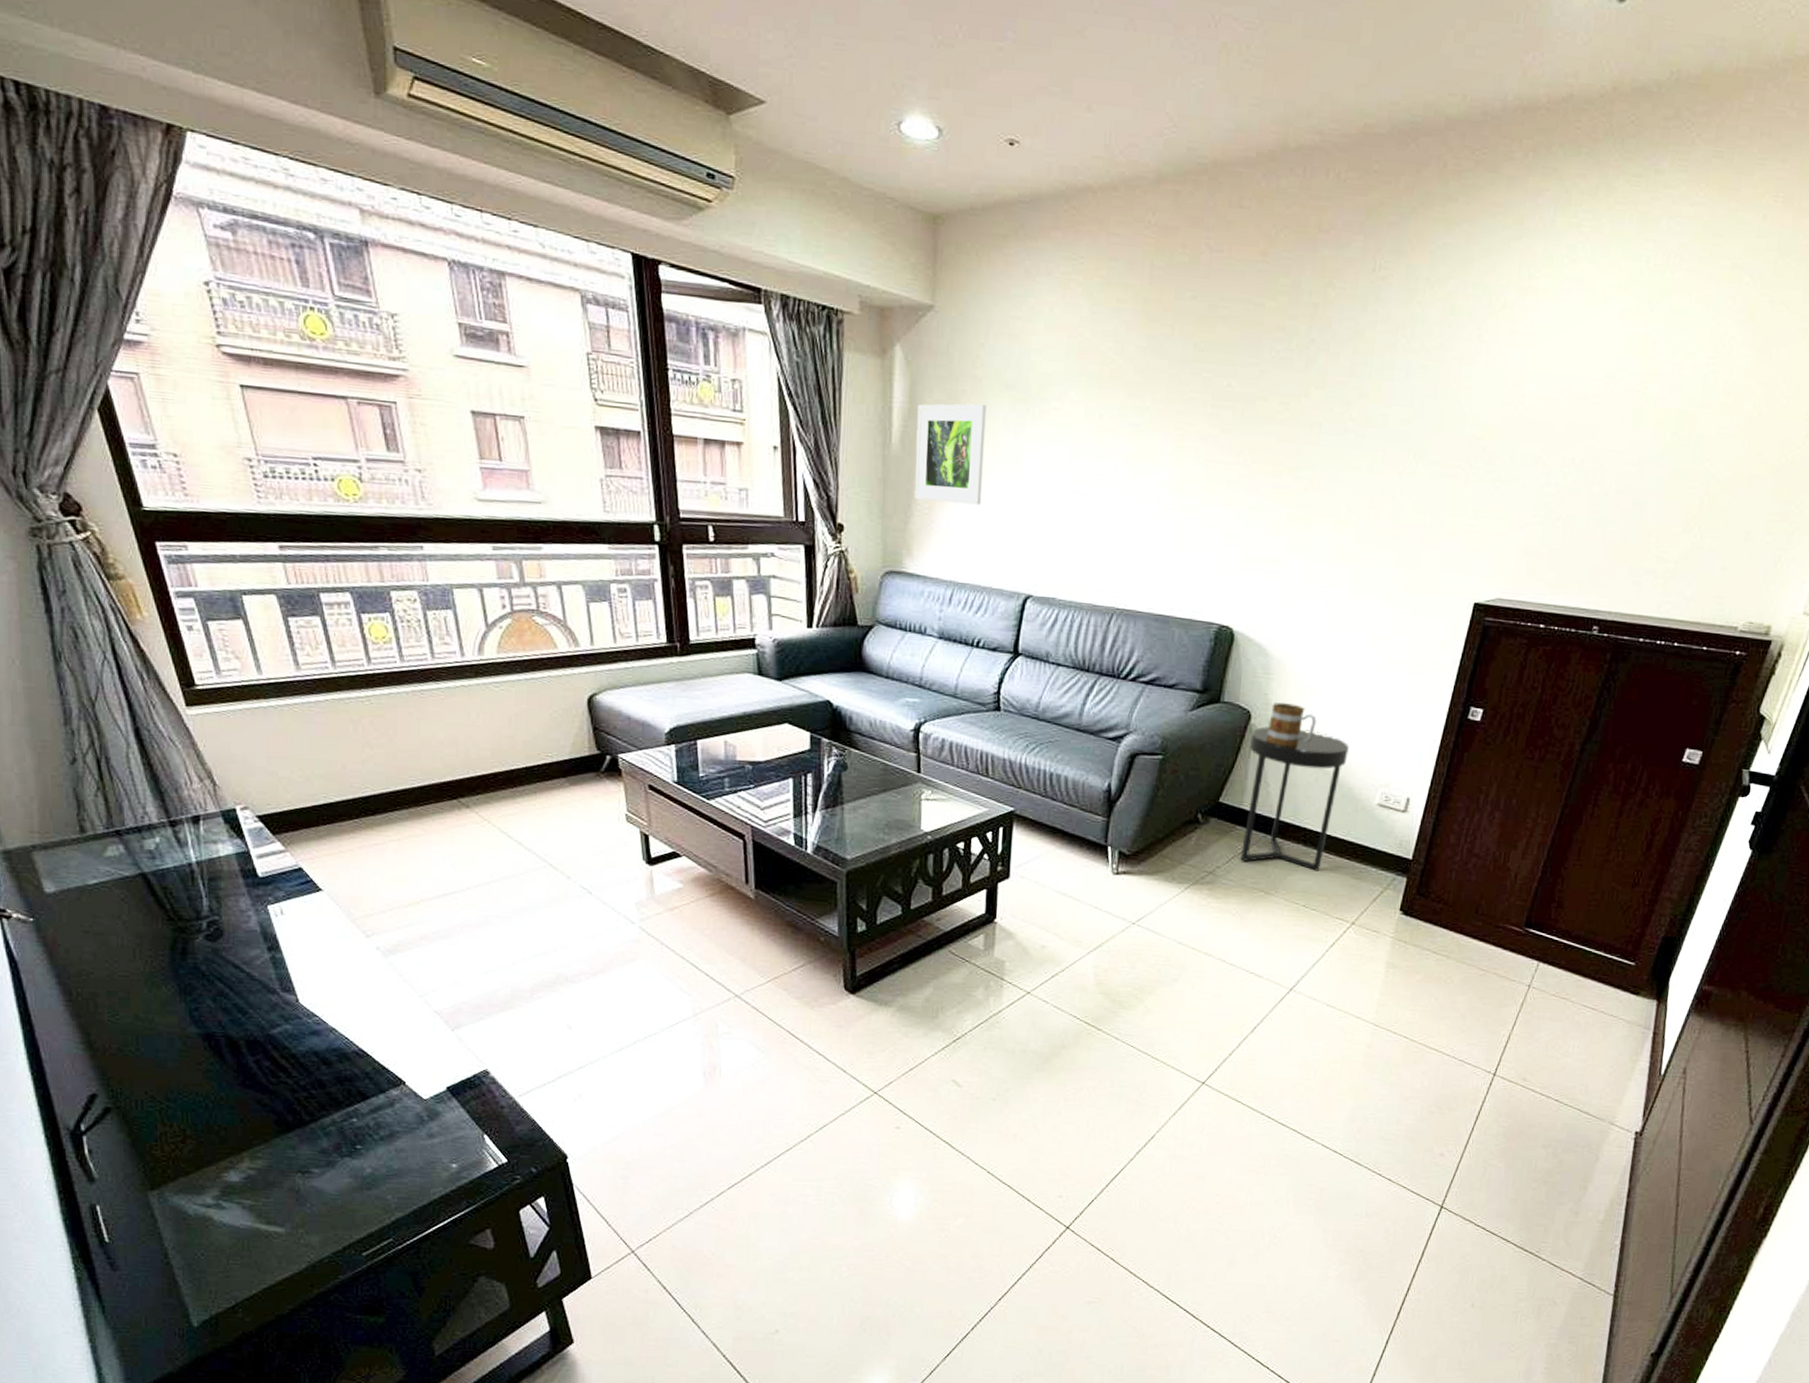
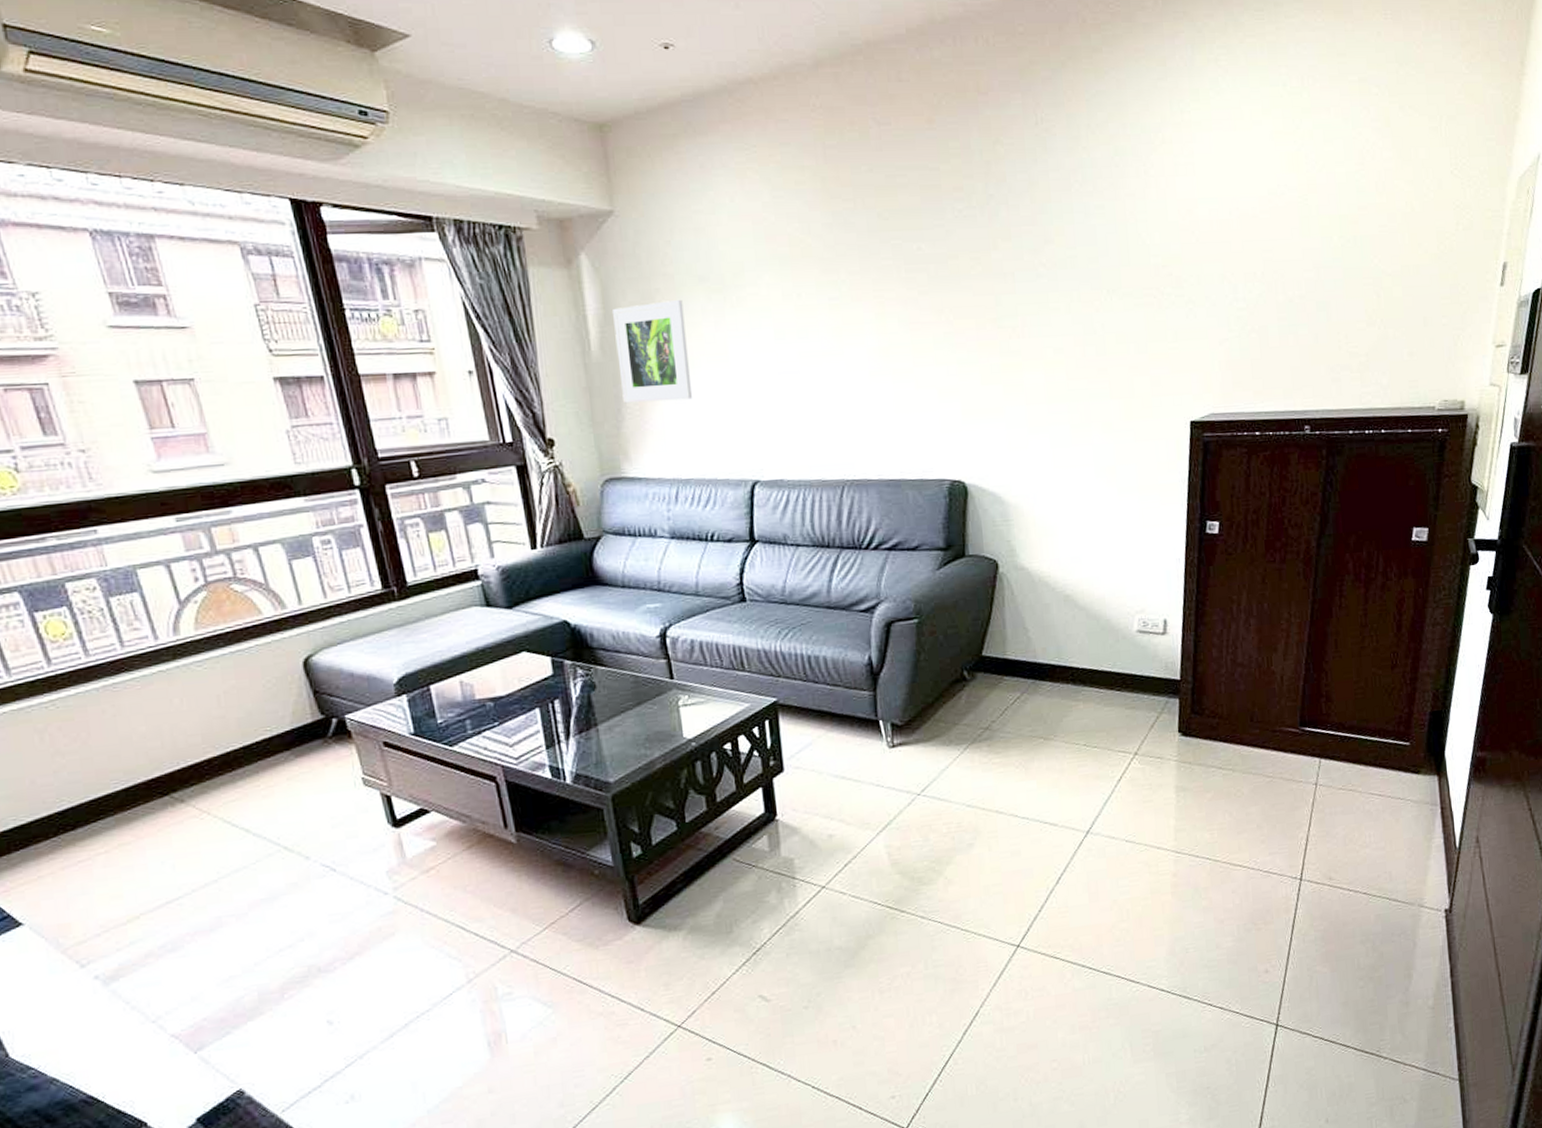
side table: present [1241,725,1349,871] -> none [1001,569,1100,711]
mug: present [1266,702,1317,747] -> none [1016,546,1063,590]

